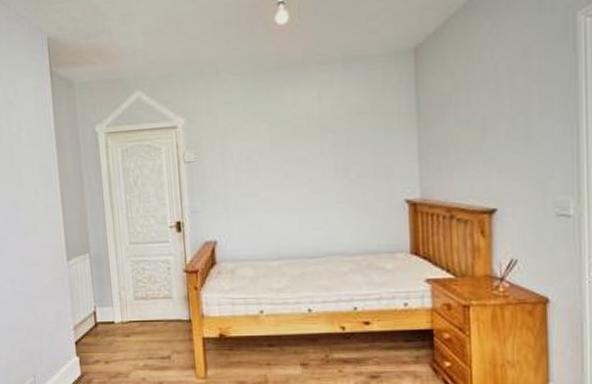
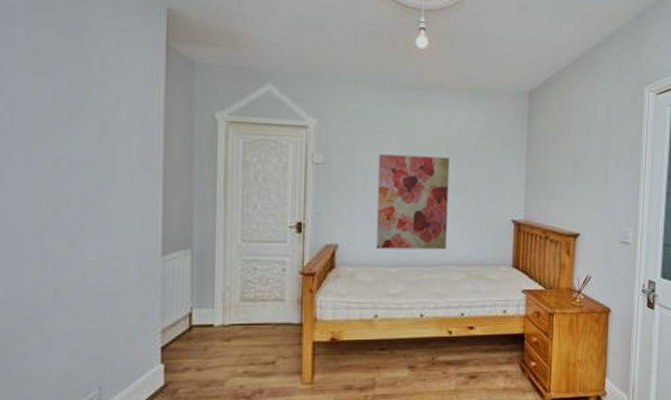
wall art: none [248,138,330,243] -> present [376,154,450,250]

